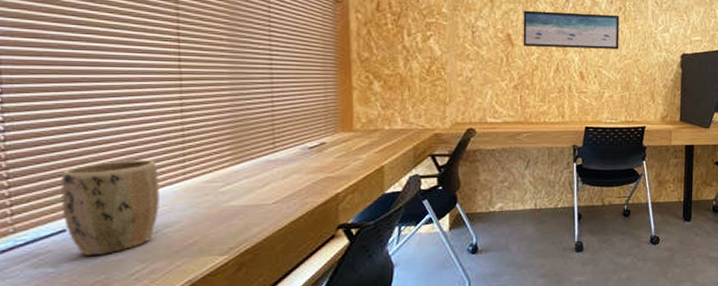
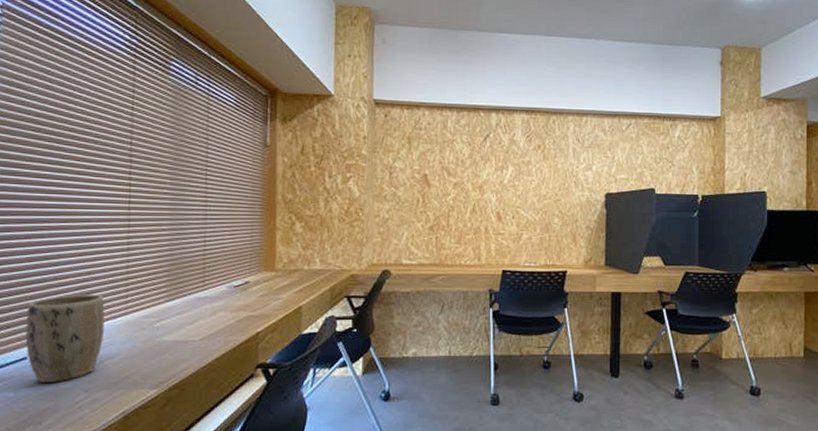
wall art: present [523,10,619,49] -> none [439,150,538,189]

